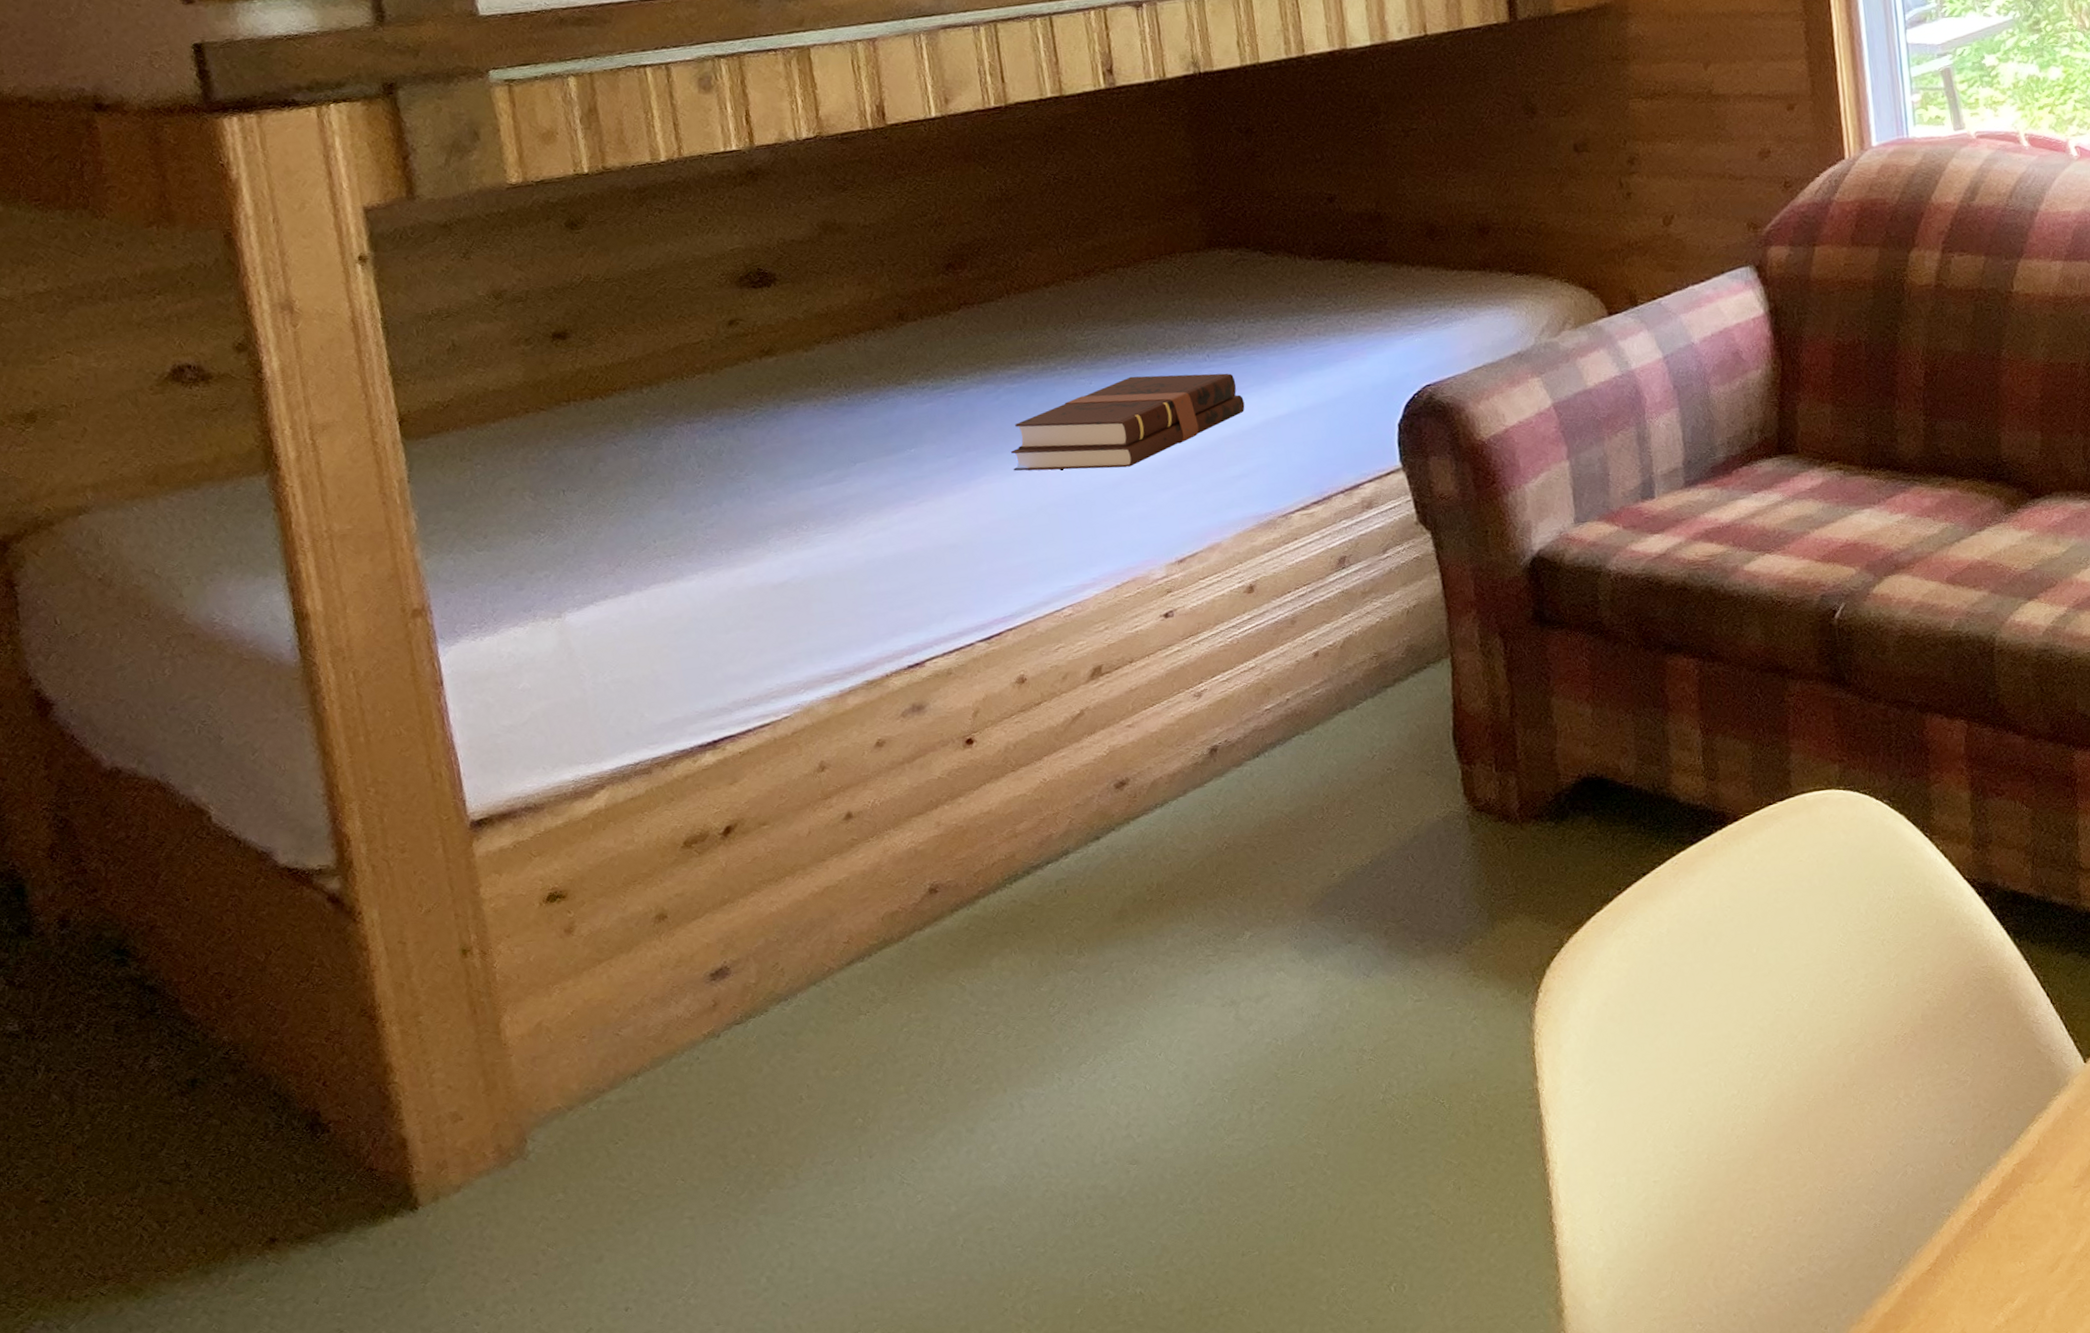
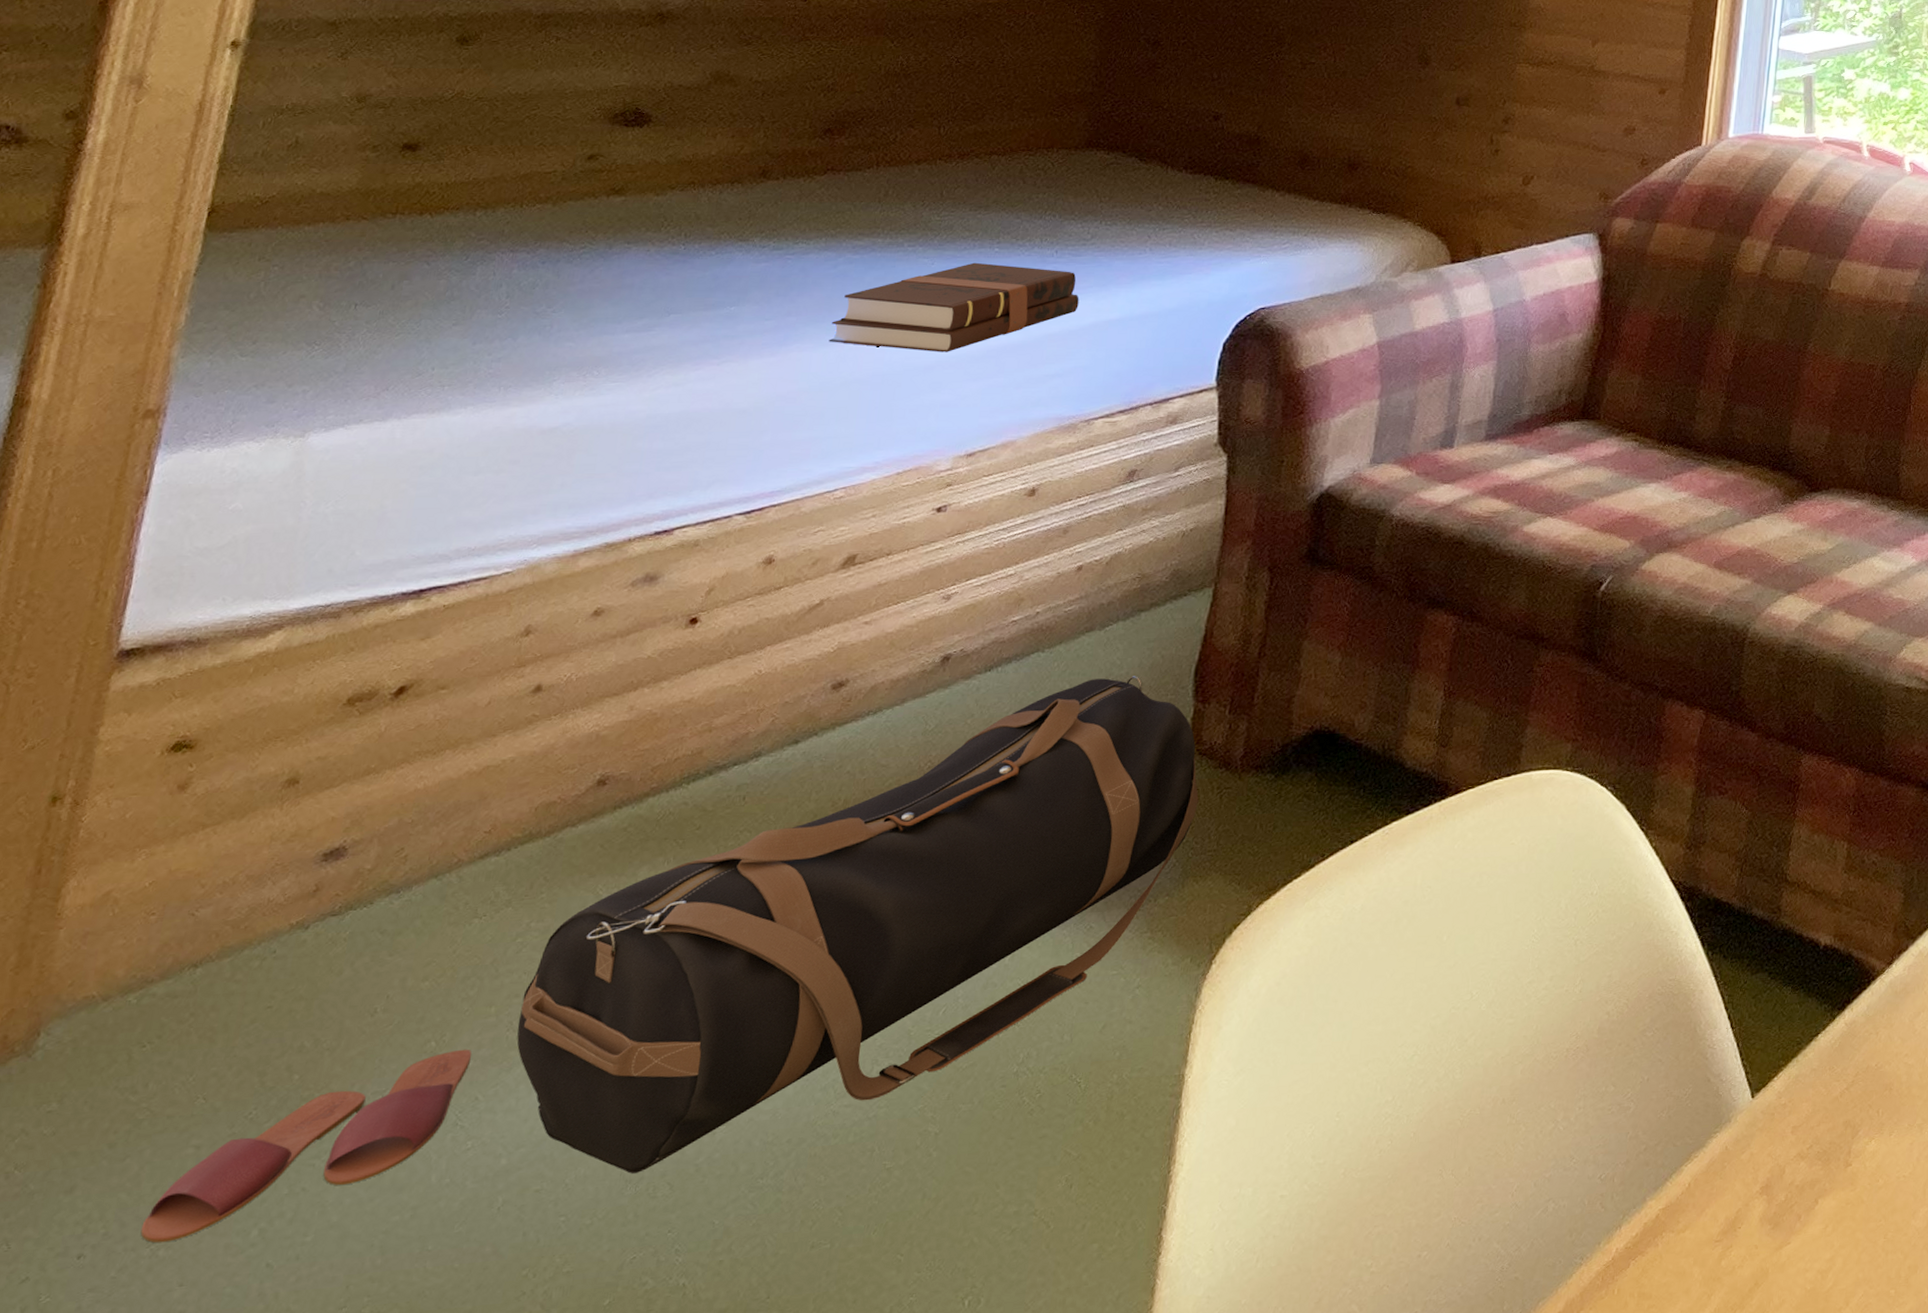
slippers: none [668,1122,897,1294] -> present [140,1049,472,1243]
duffel bag: none [924,746,1488,1209] -> present [516,676,1199,1174]

